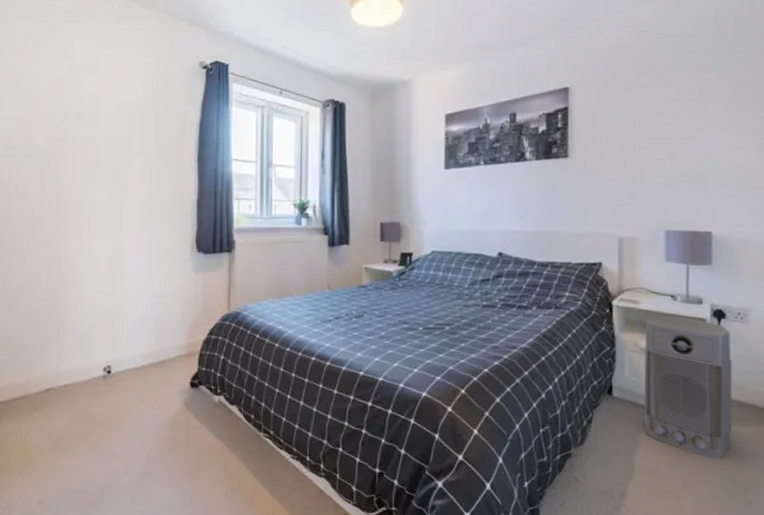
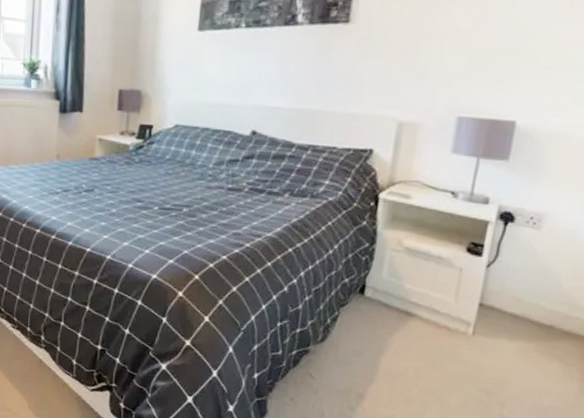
air purifier: present [644,314,732,459] -> none [395,212,517,372]

